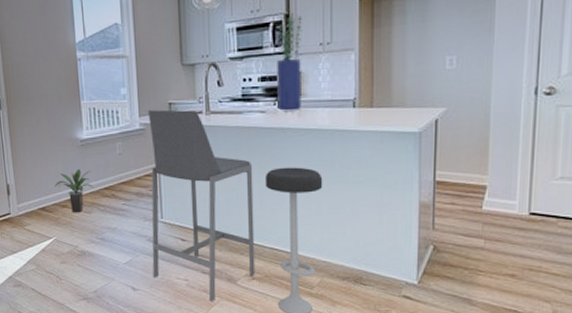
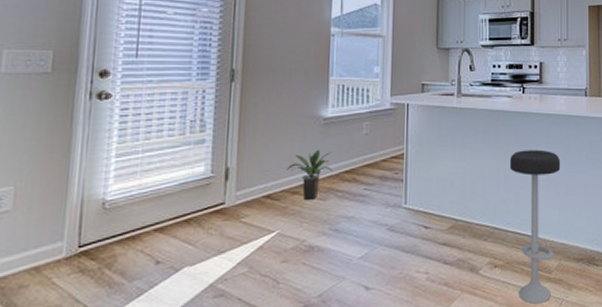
bar stool: present [148,109,255,301] -> none [390,90,499,296]
vase: present [277,13,302,111] -> none [523,12,544,97]

